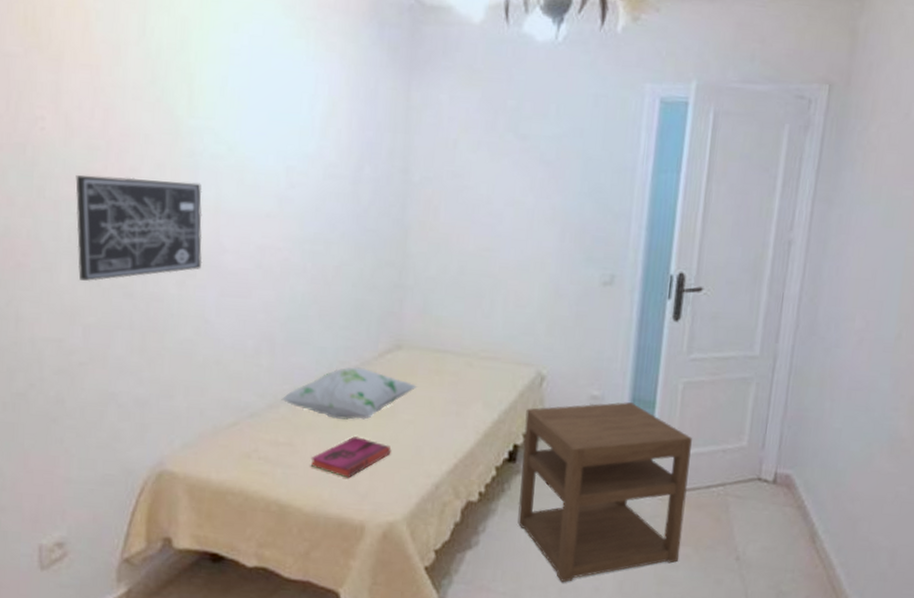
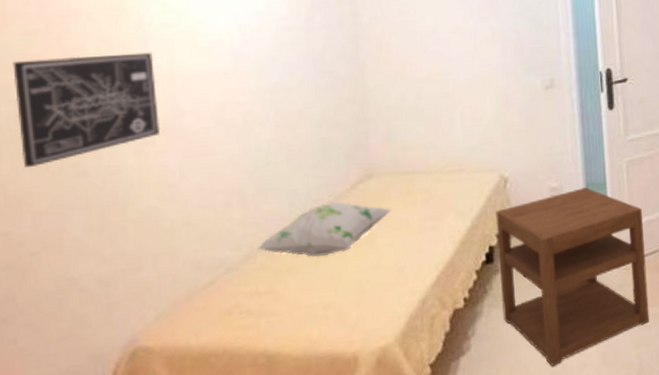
hardback book: present [310,436,392,478] -> none [295,270,375,313]

